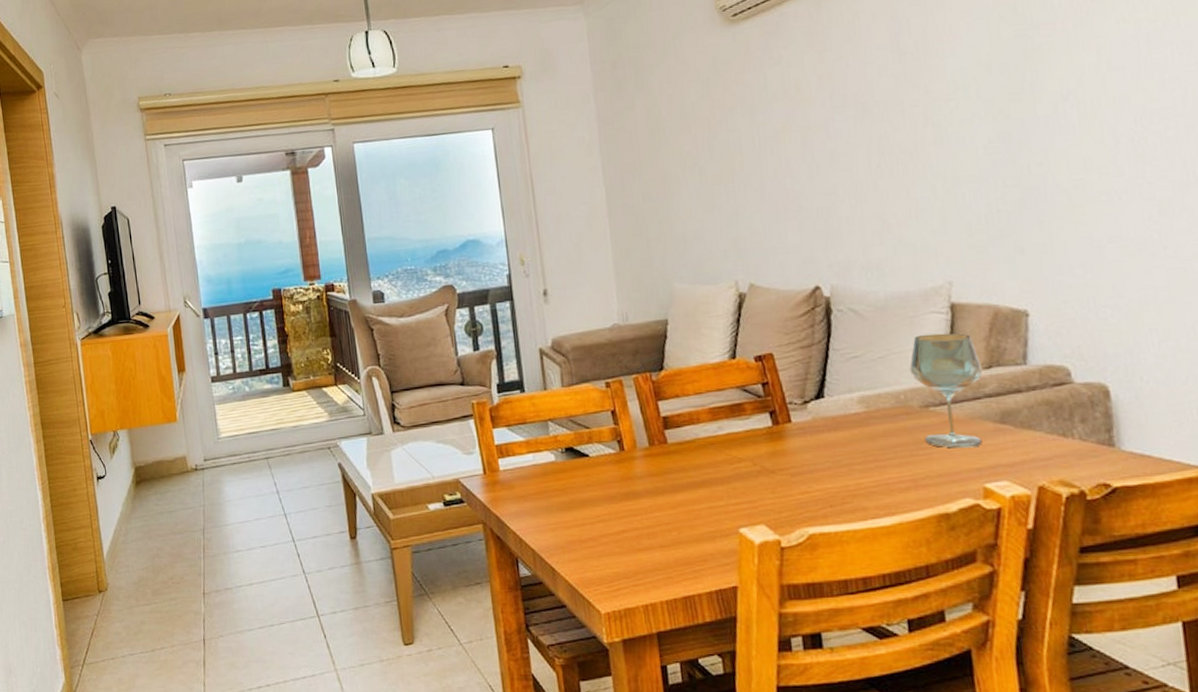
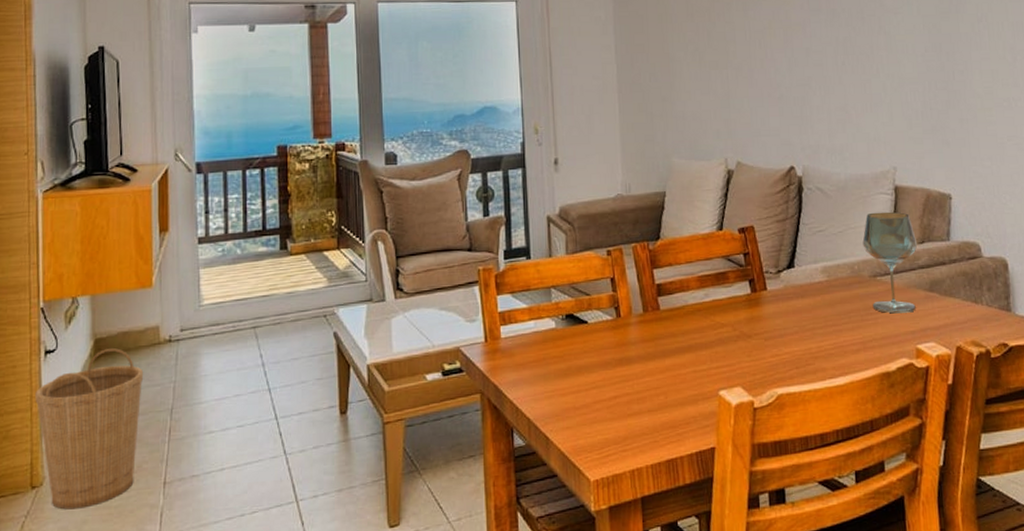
basket: none [93,475,179,612] -> present [35,348,144,510]

